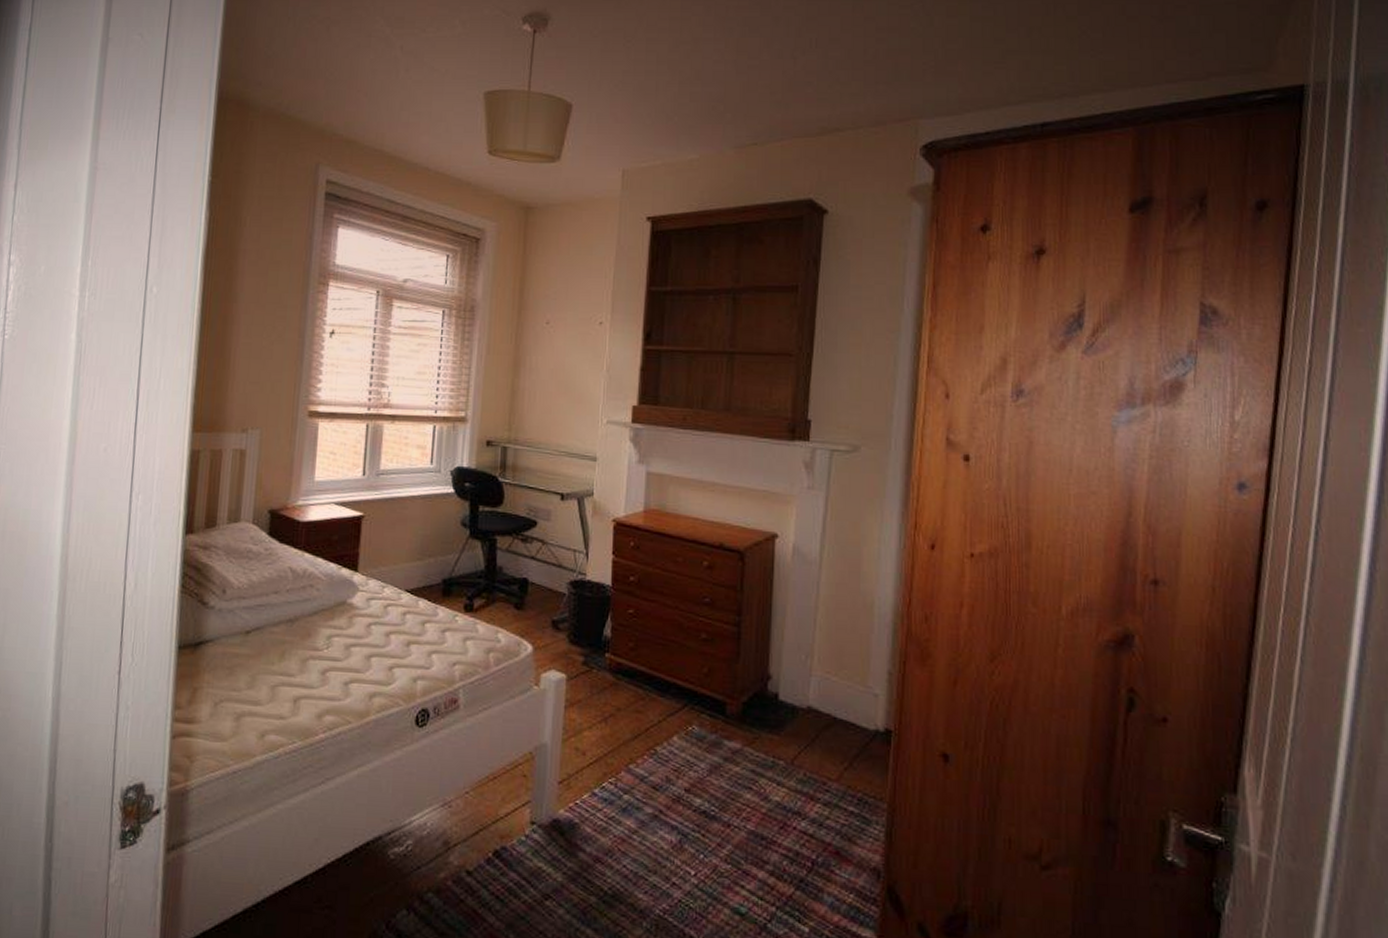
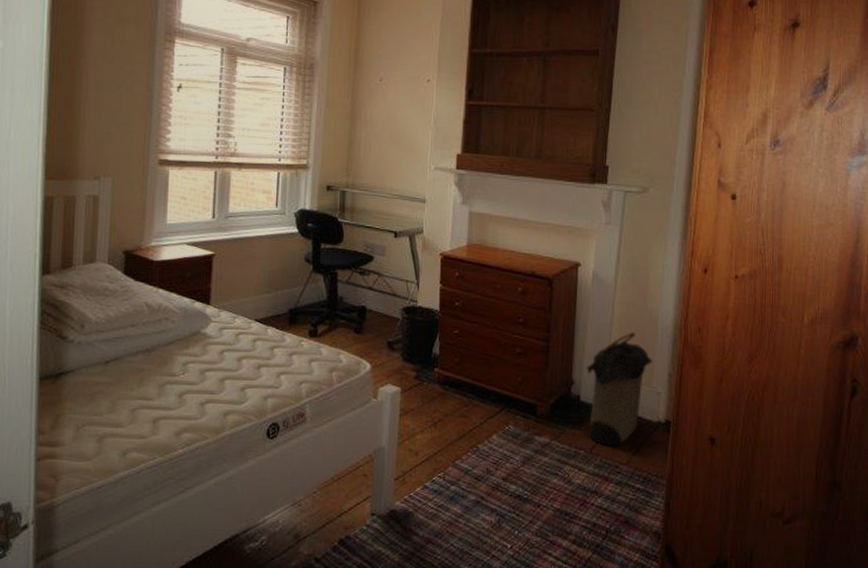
laundry hamper: none [785,618,868,758] -> present [585,332,653,447]

